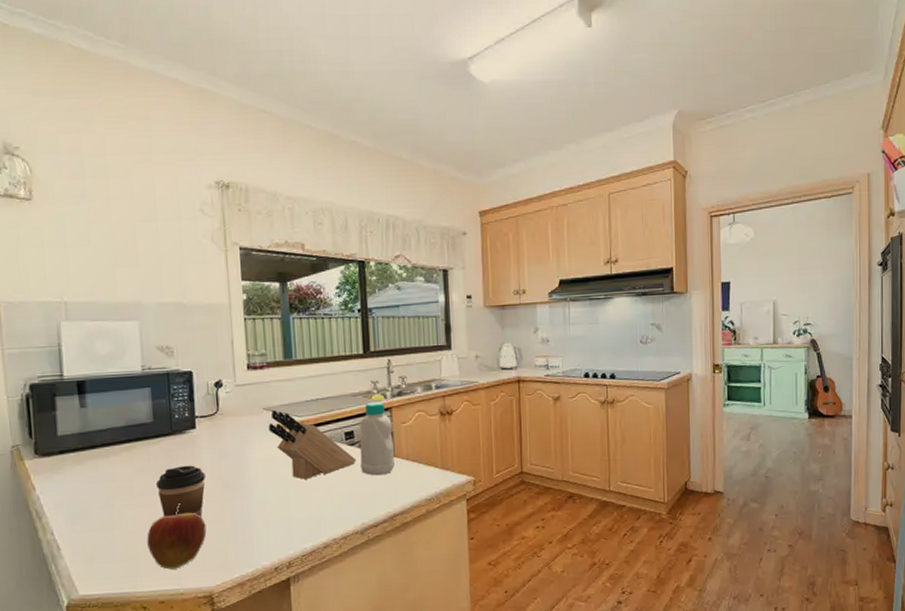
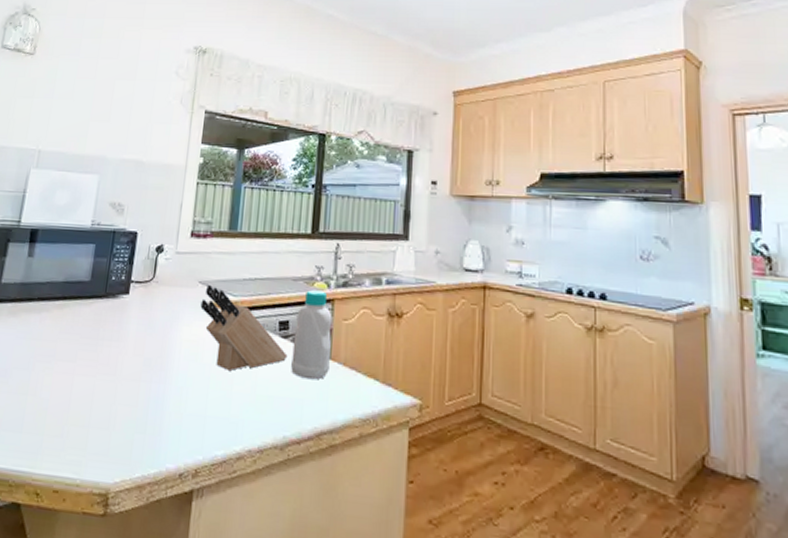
apple: present [147,503,207,570] -> none [55,376,118,454]
coffee cup: present [155,465,206,517] -> none [78,333,129,396]

